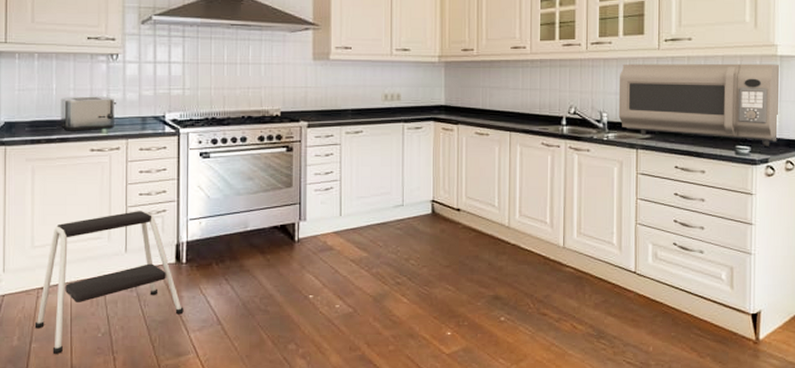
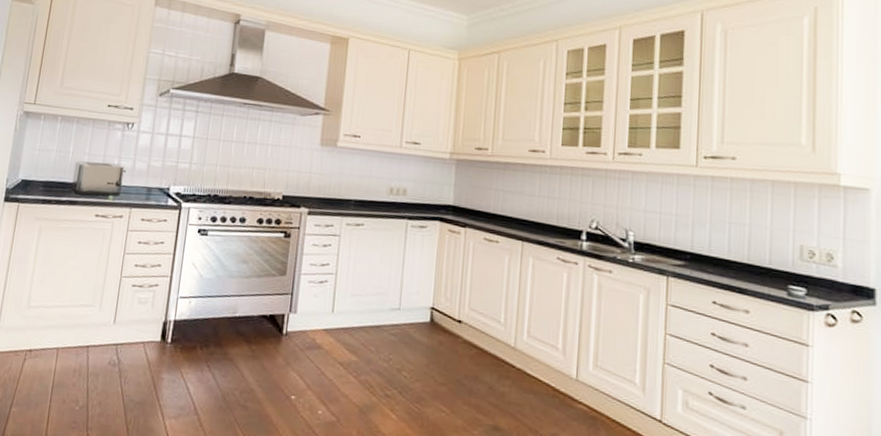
step stool: present [34,211,184,354] -> none [17,282,163,422]
microwave: present [618,63,781,146] -> none [647,179,845,291]

